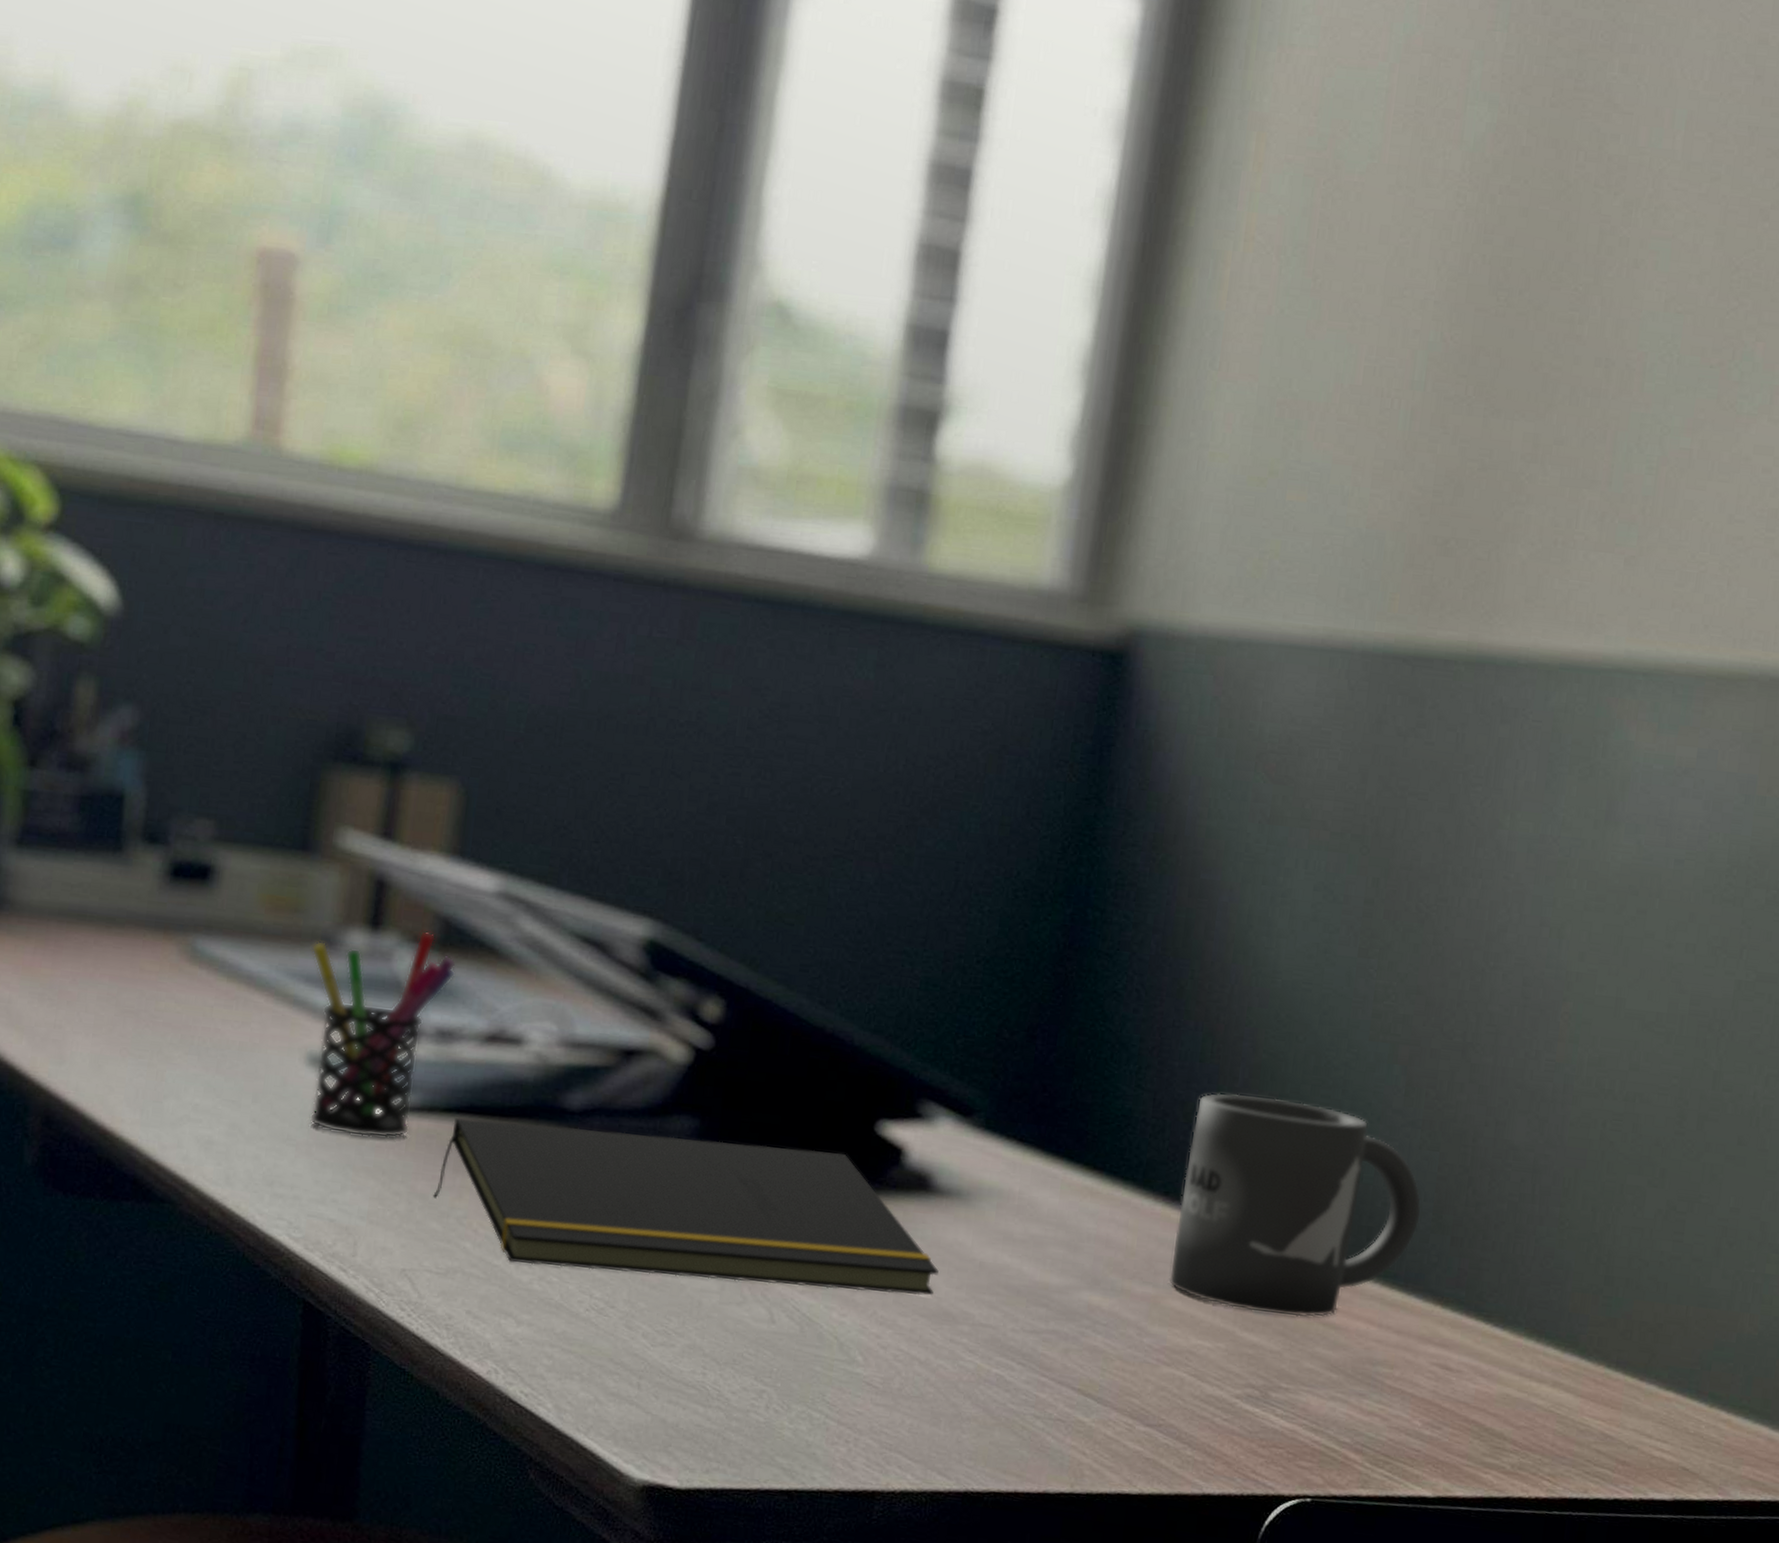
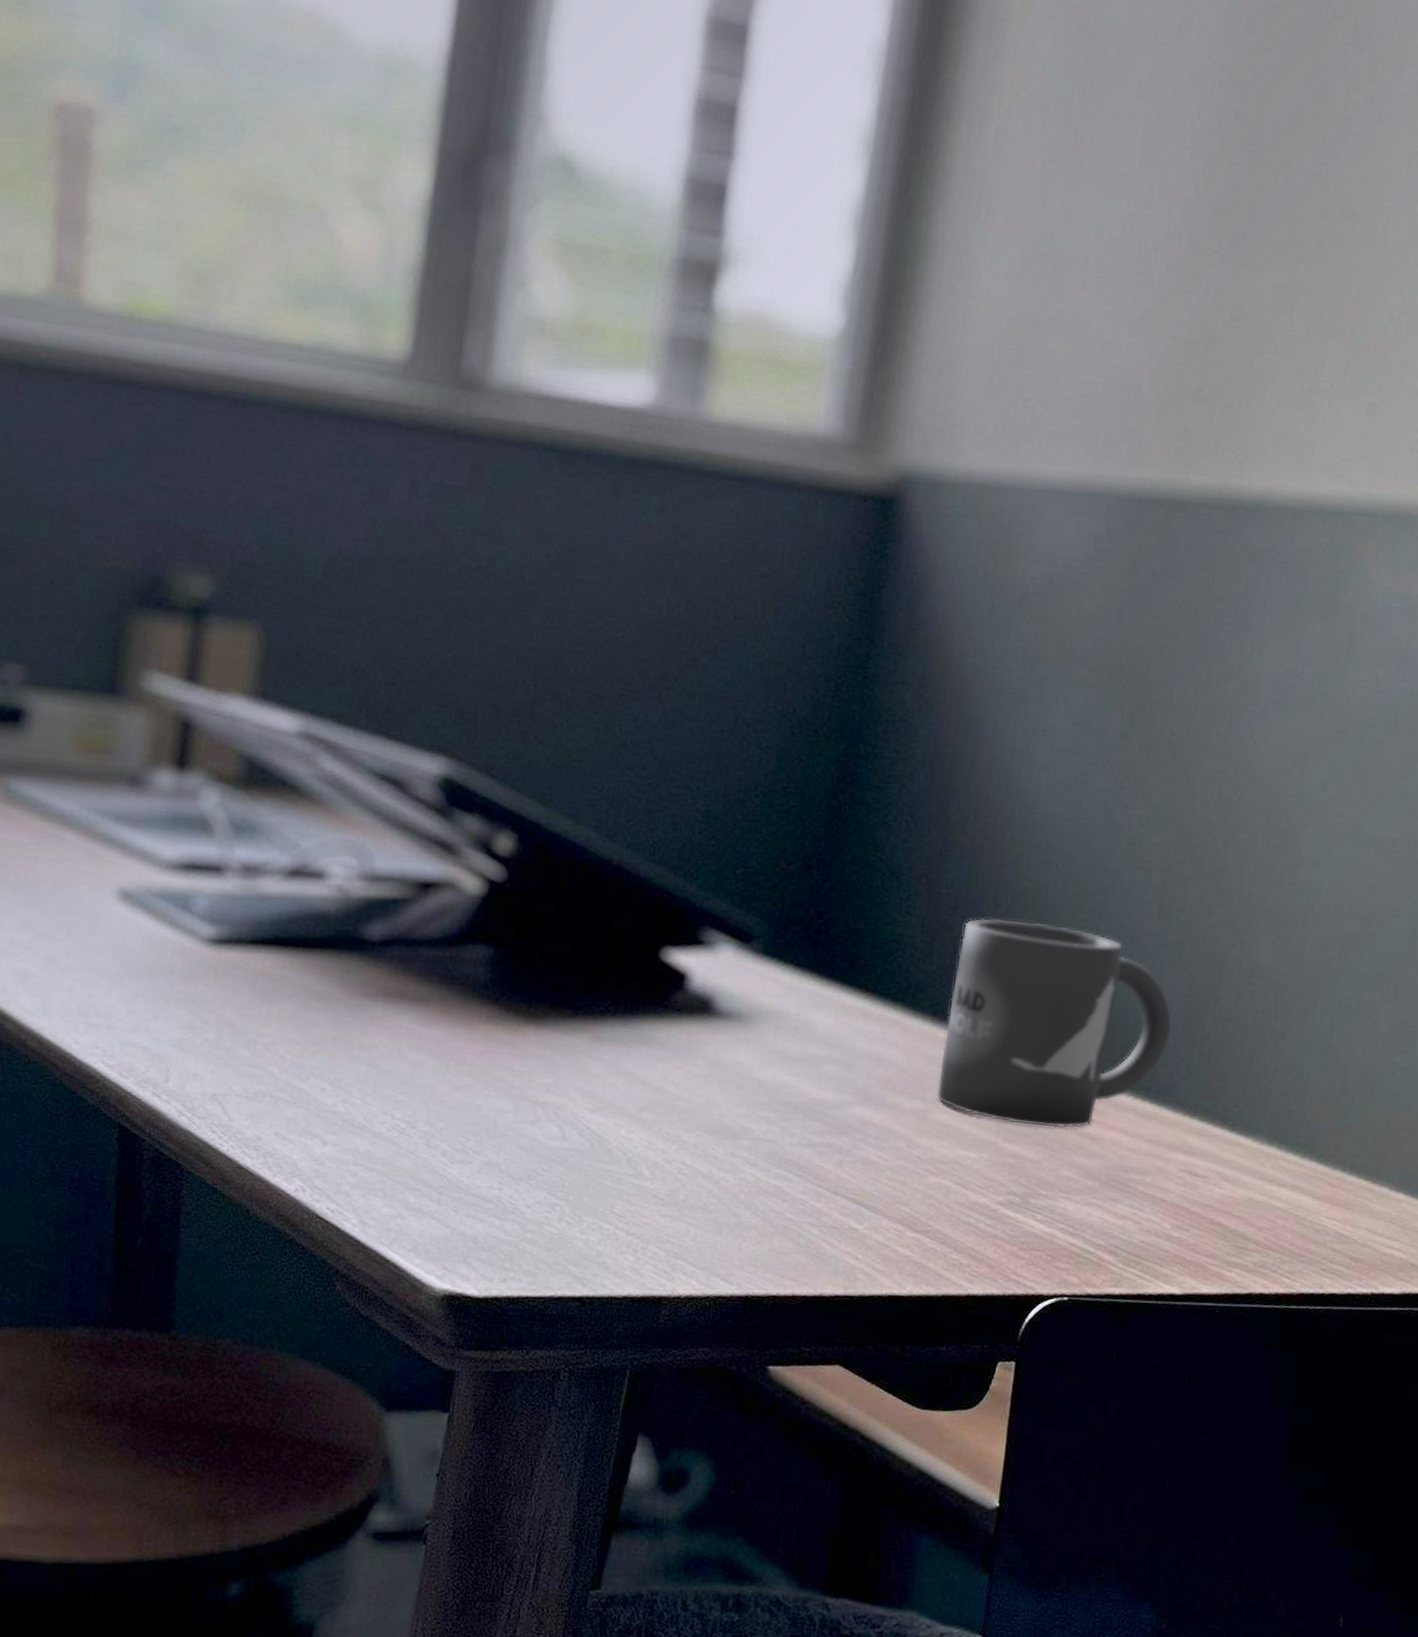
pen holder: present [309,931,456,1139] -> none [120,771,260,970]
notepad: present [433,1117,939,1296] -> none [241,948,720,1113]

